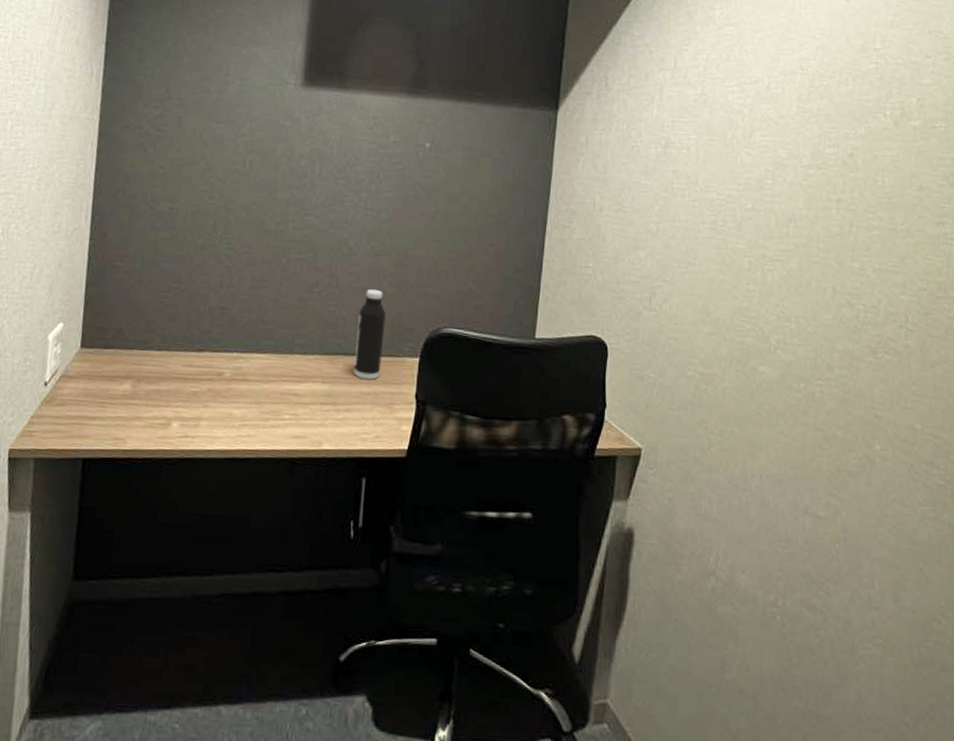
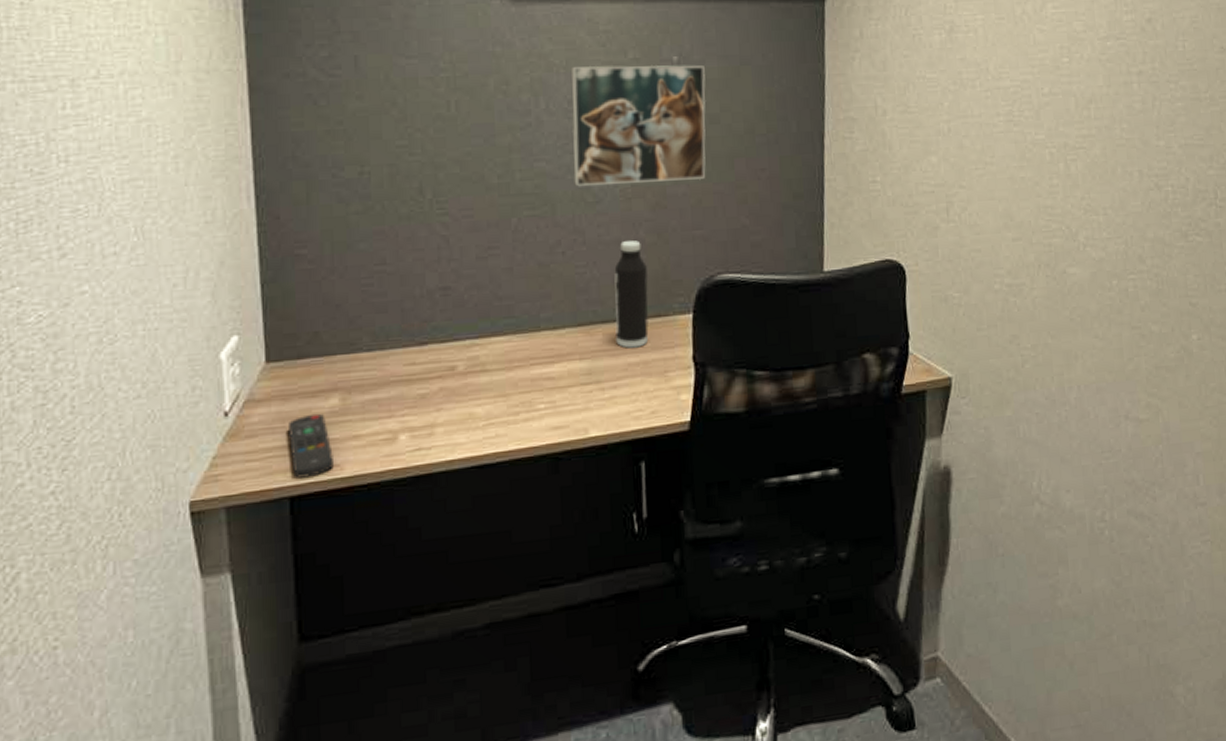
remote control: none [88,394,120,445] -> present [289,414,334,478]
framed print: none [334,143,451,247] -> present [572,65,706,187]

